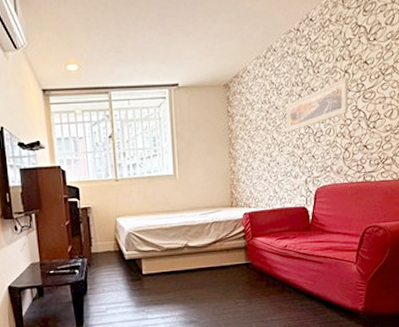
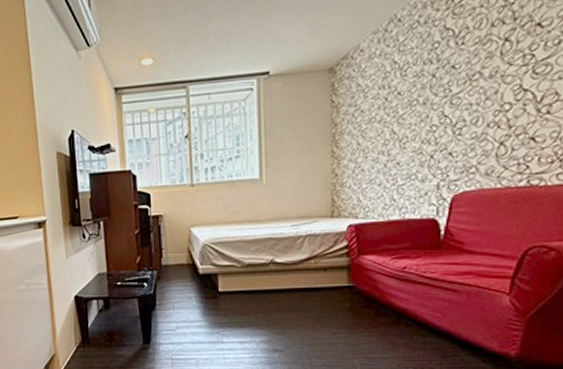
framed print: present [286,77,349,133] -> none [413,47,510,124]

